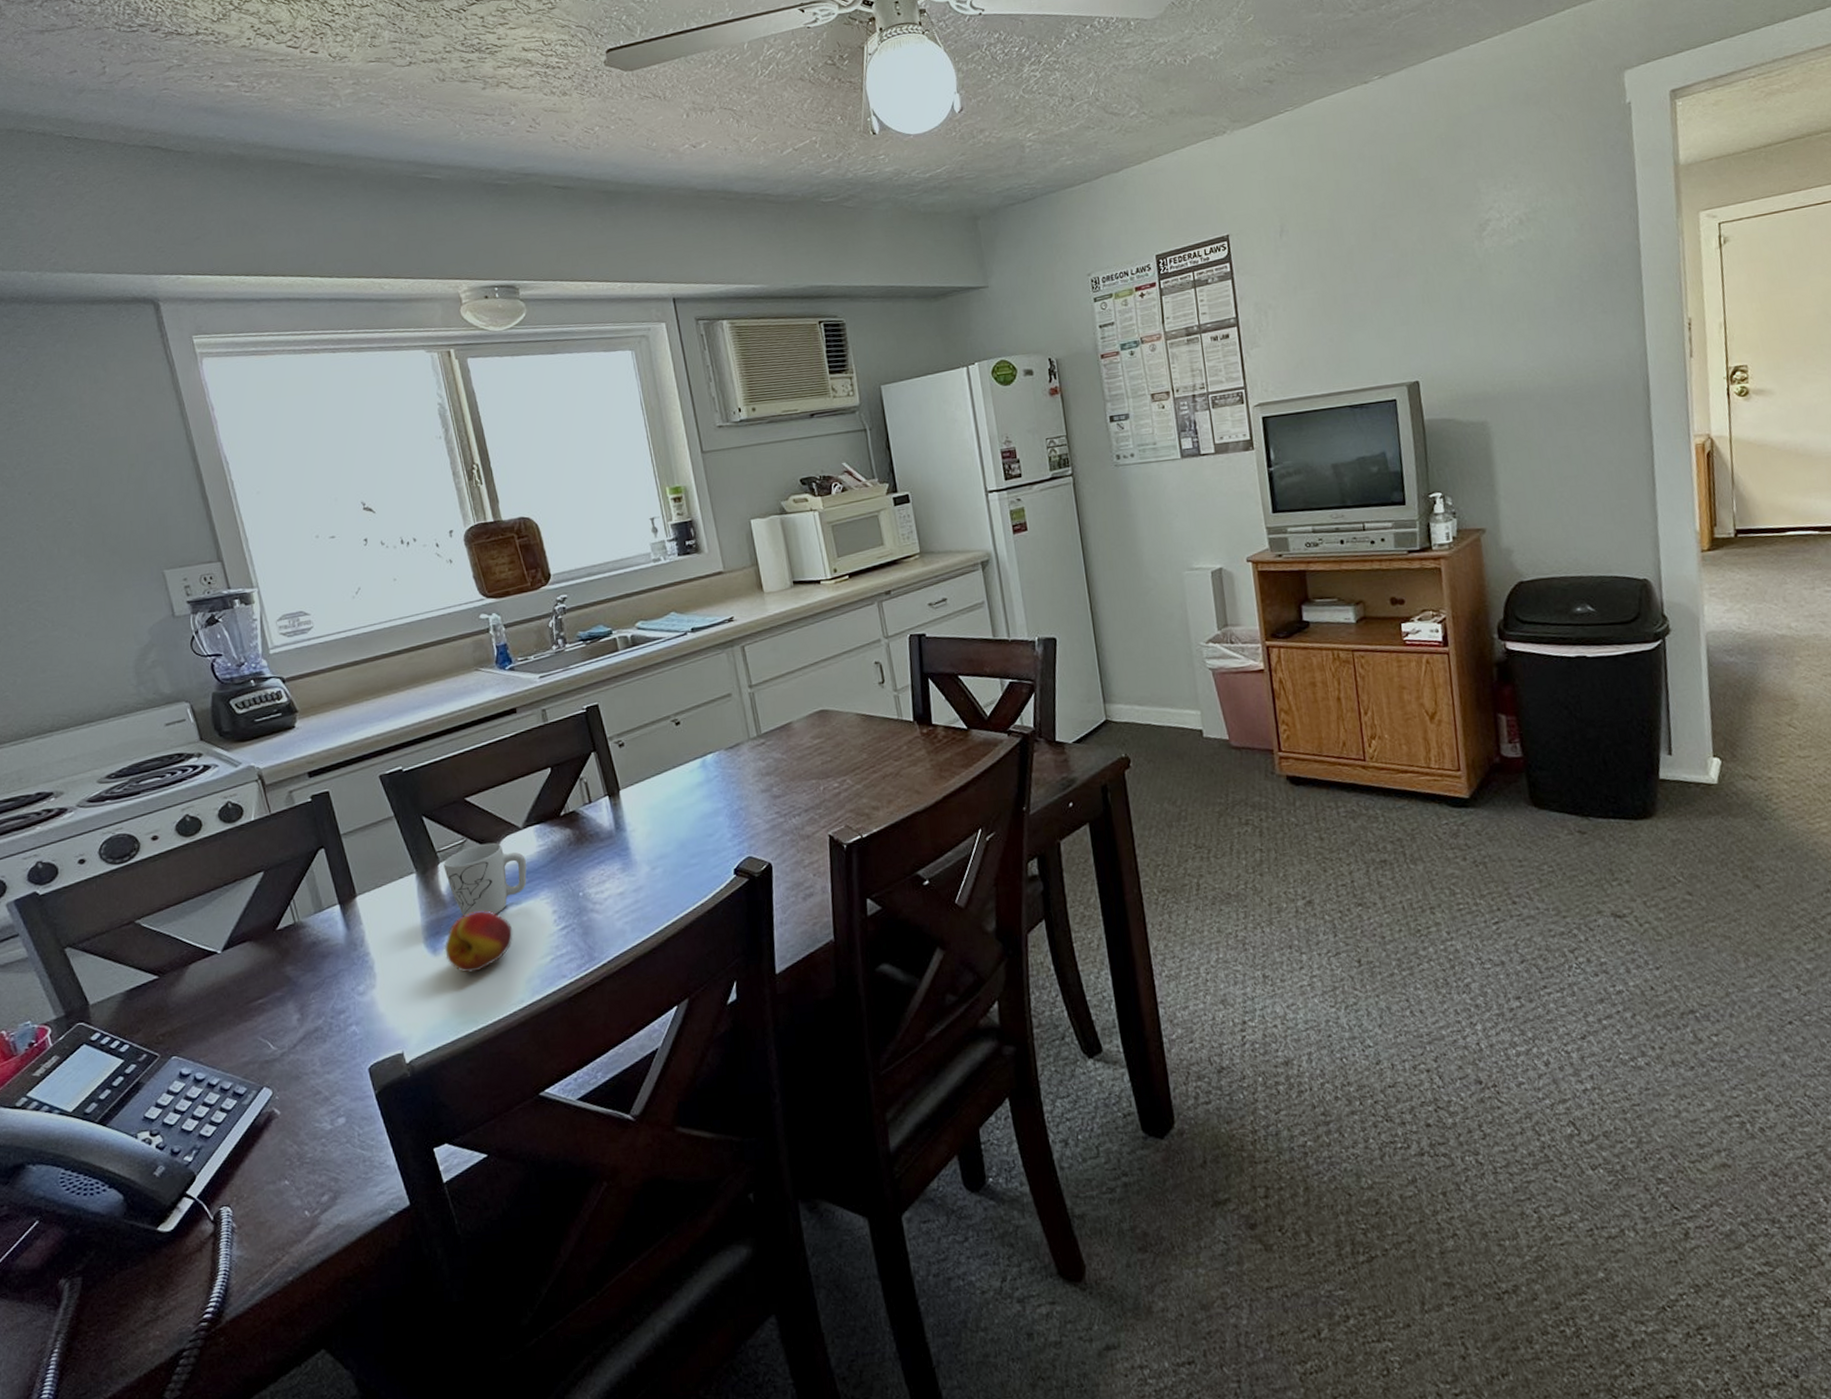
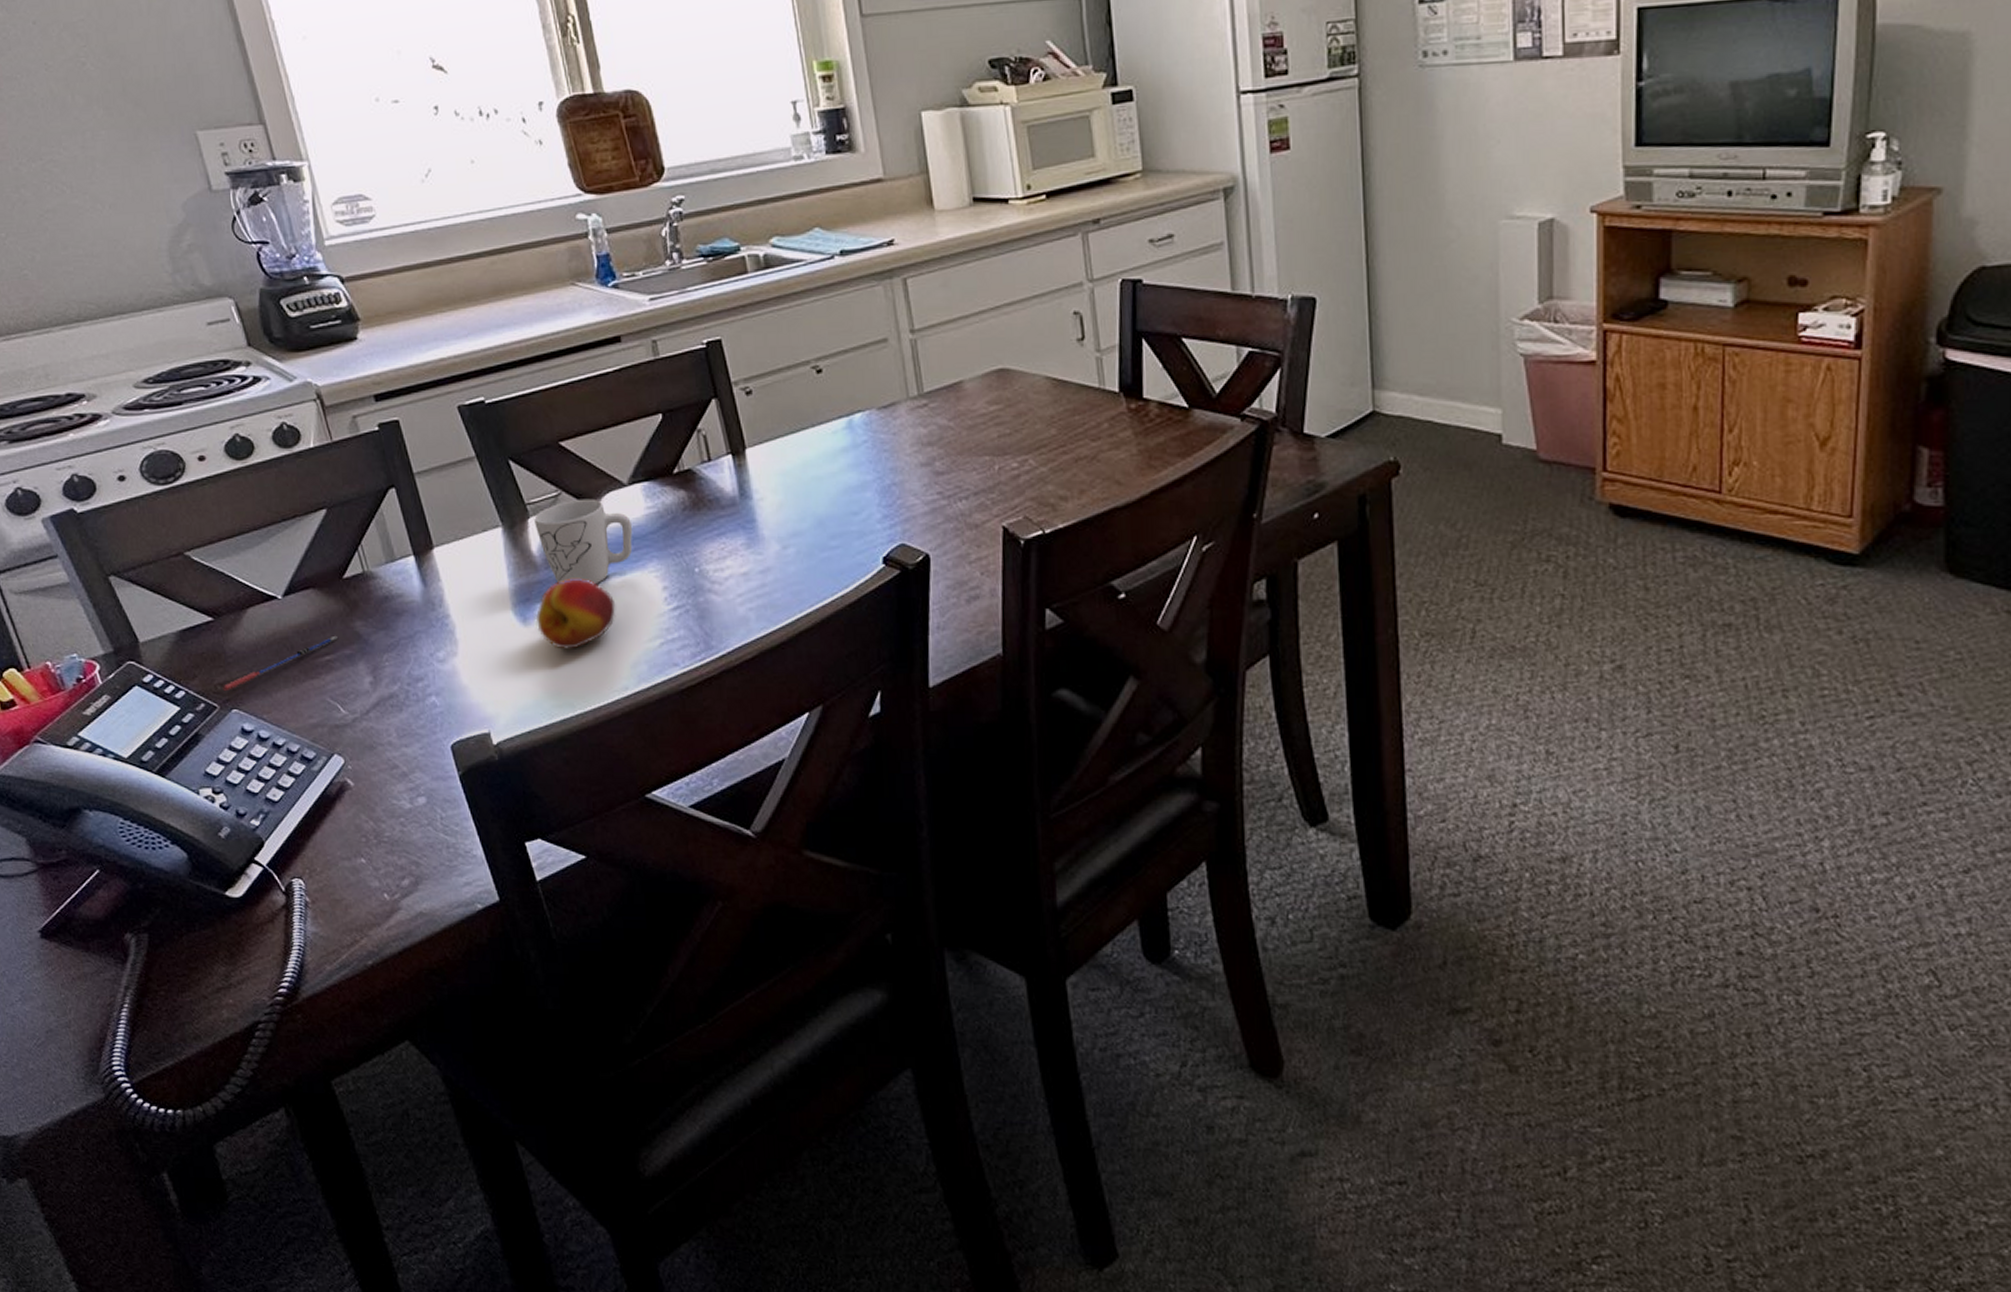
pen: none [163,980,270,1042] -> present [221,635,338,692]

